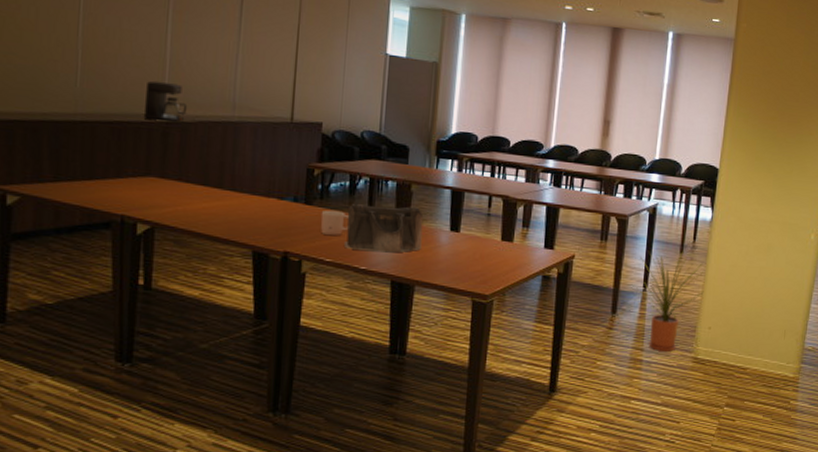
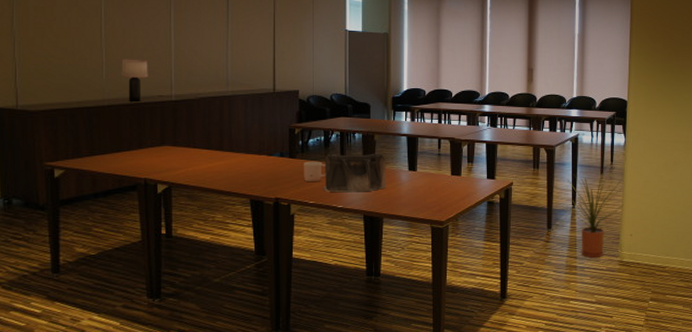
table lamp: none [100,64,136,121] -> present [121,59,148,103]
coffee maker: present [143,80,188,123] -> none [156,68,191,100]

